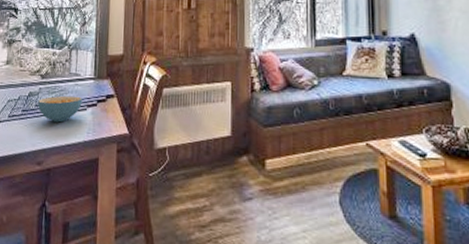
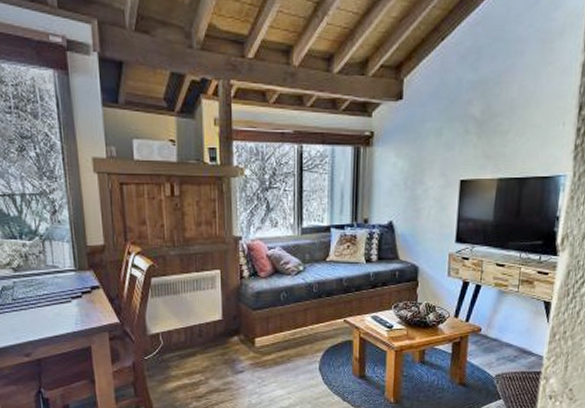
cereal bowl: present [37,95,82,123] -> none [13,288,65,315]

